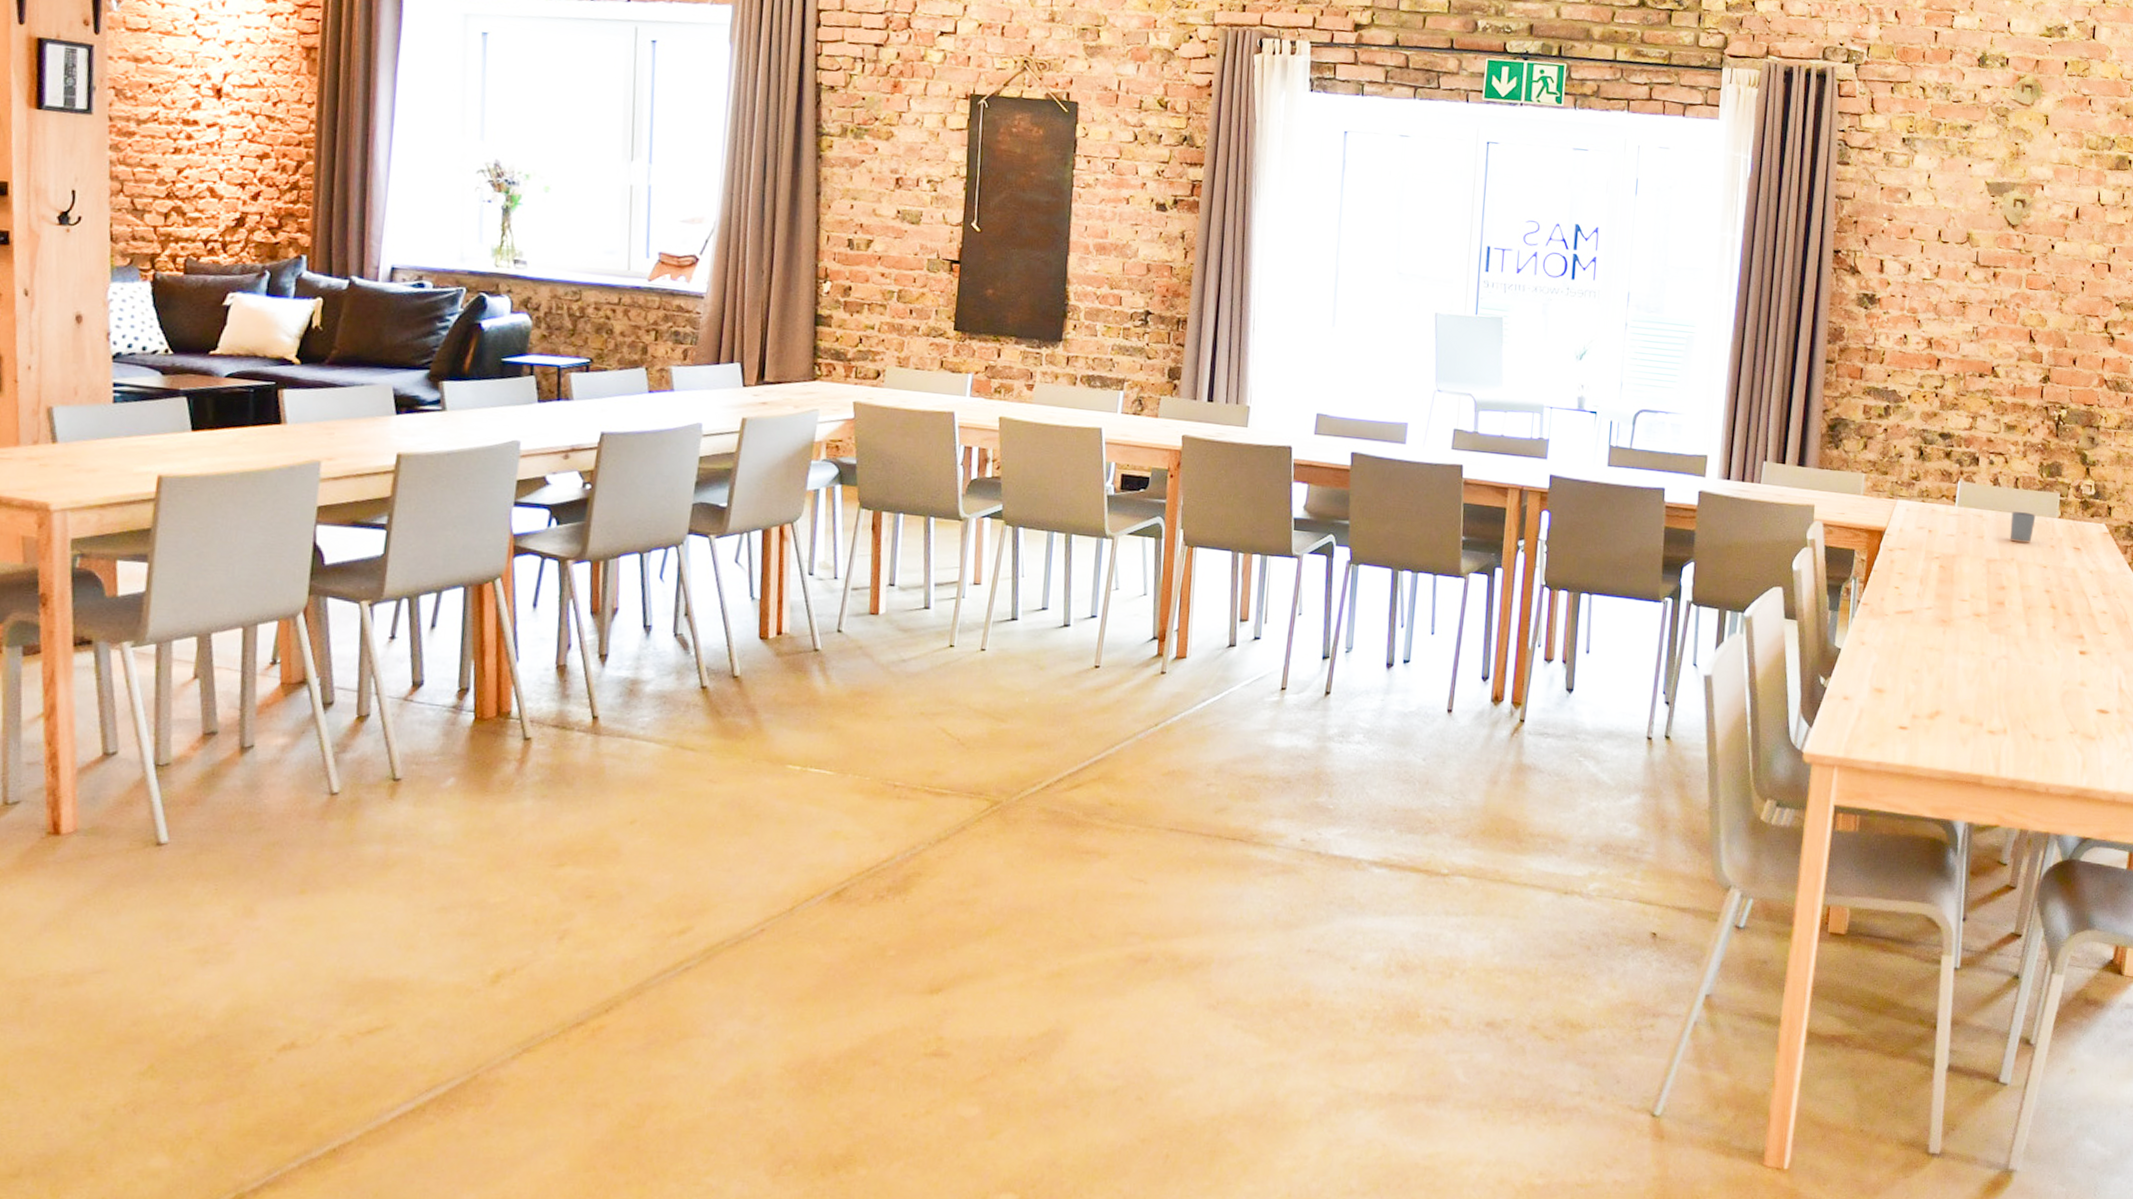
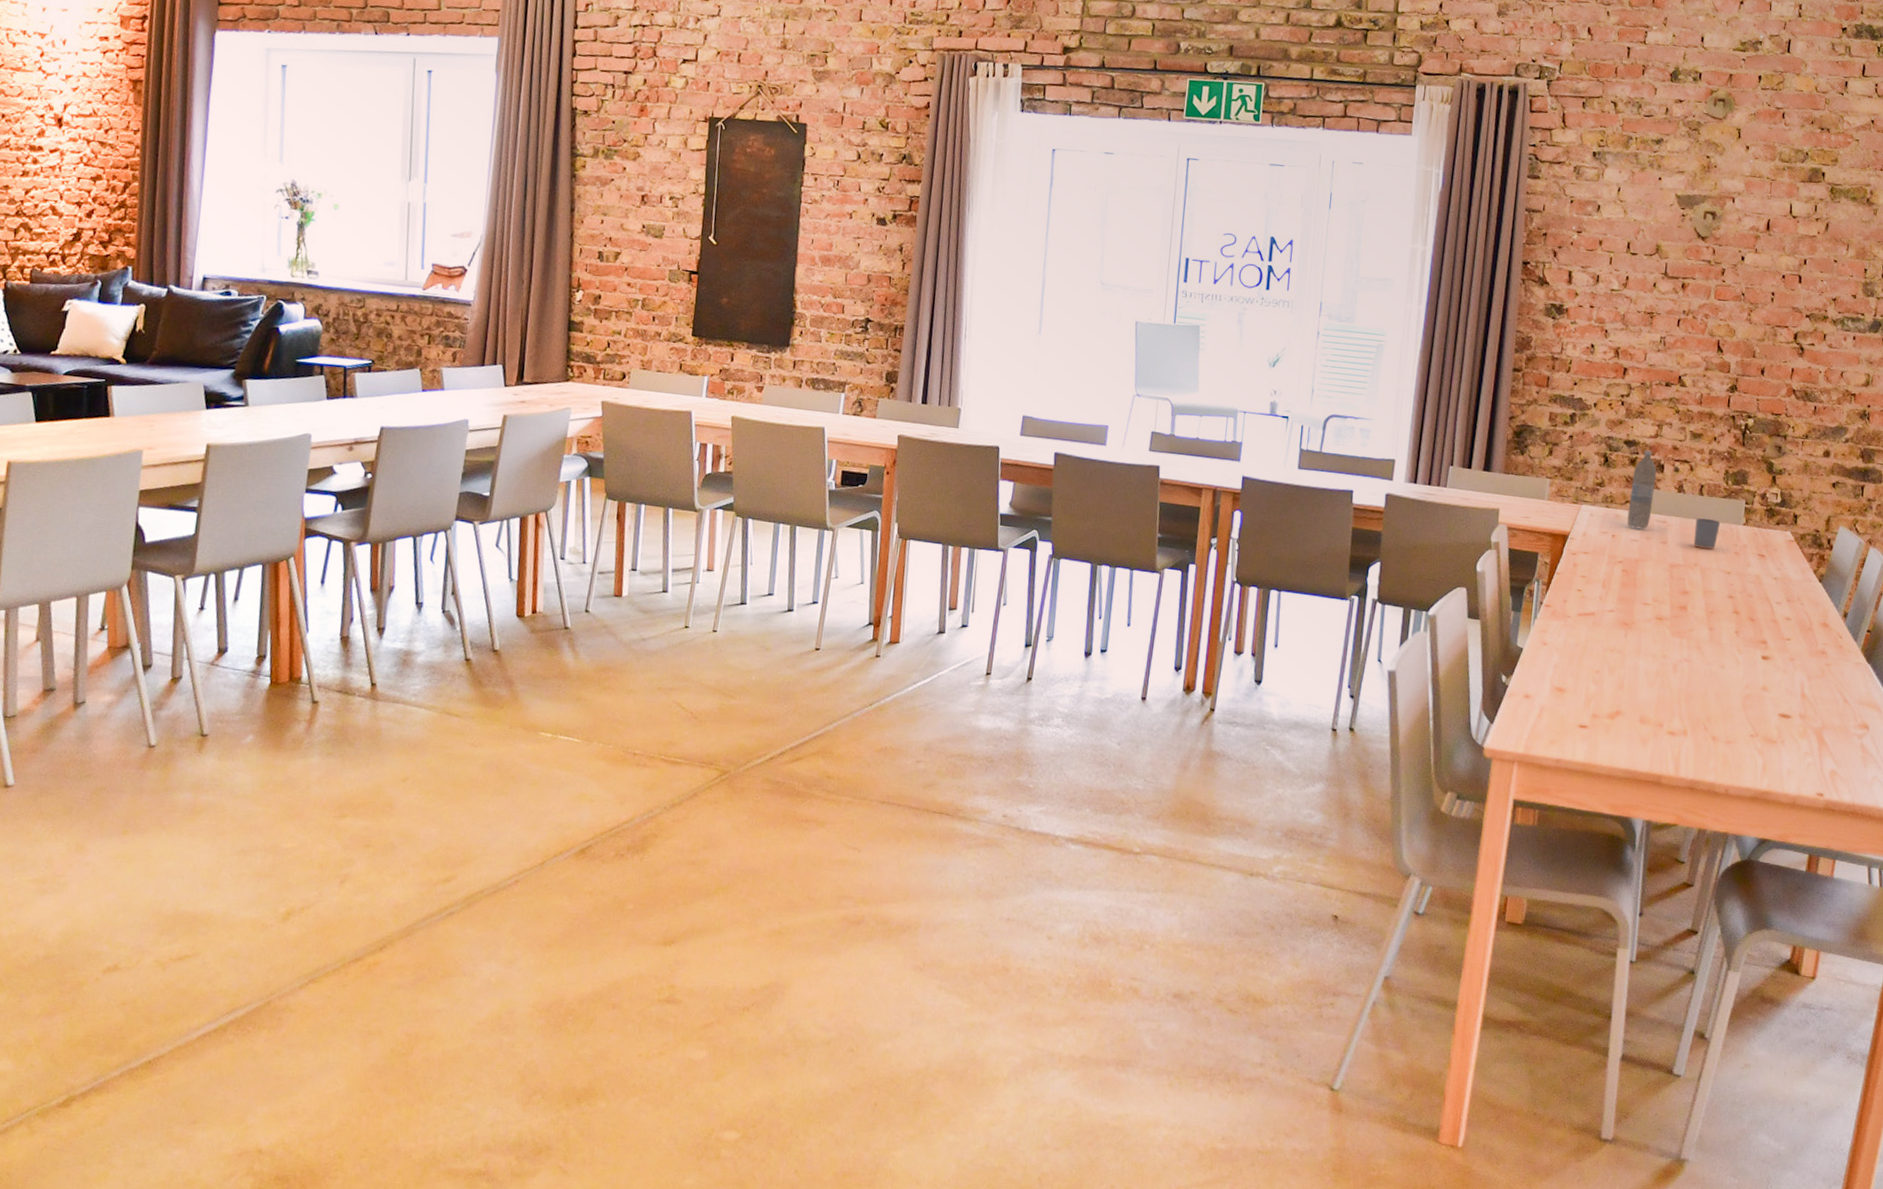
water bottle: none [1943,443,1972,524] -> present [1627,450,1657,530]

